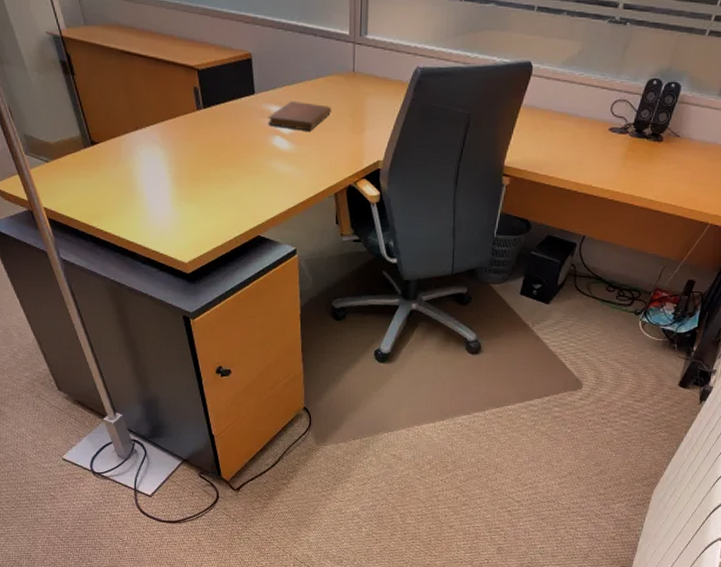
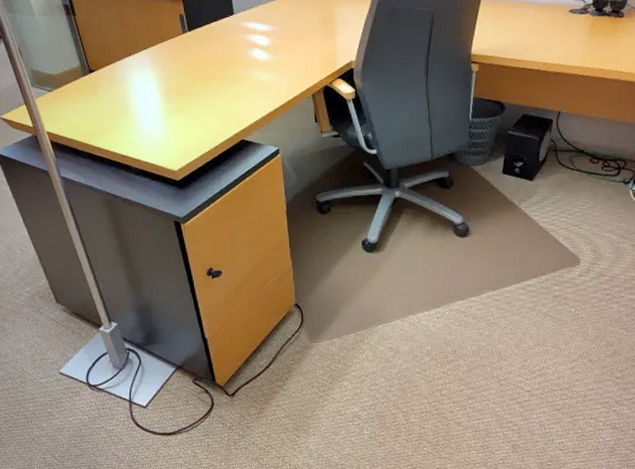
notebook: present [268,101,332,131] -> none [246,17,305,42]

